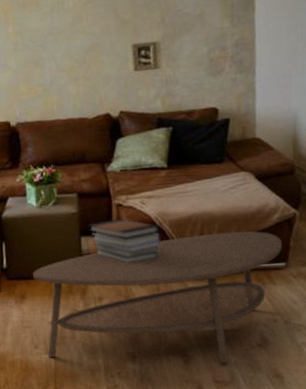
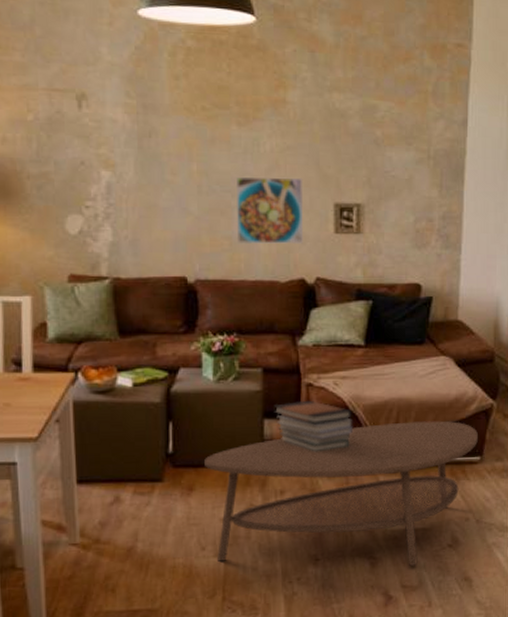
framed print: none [45,26,106,90] -> present [235,177,304,245]

